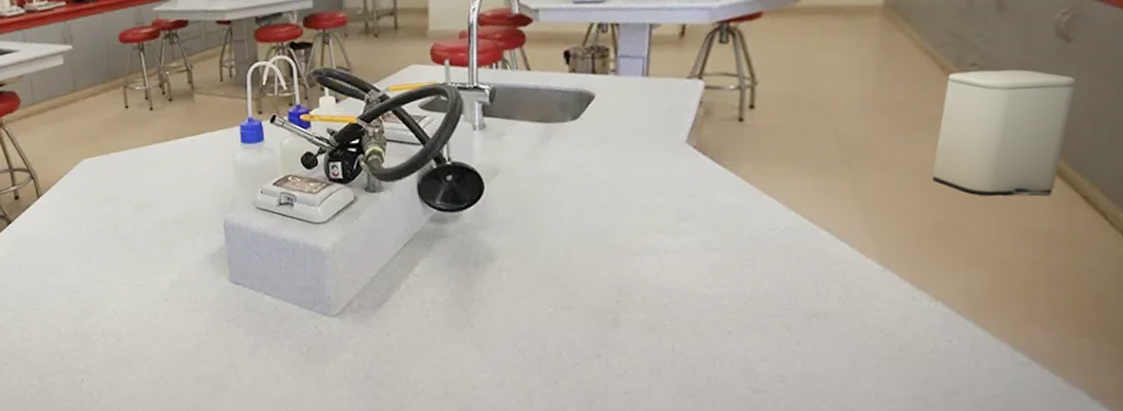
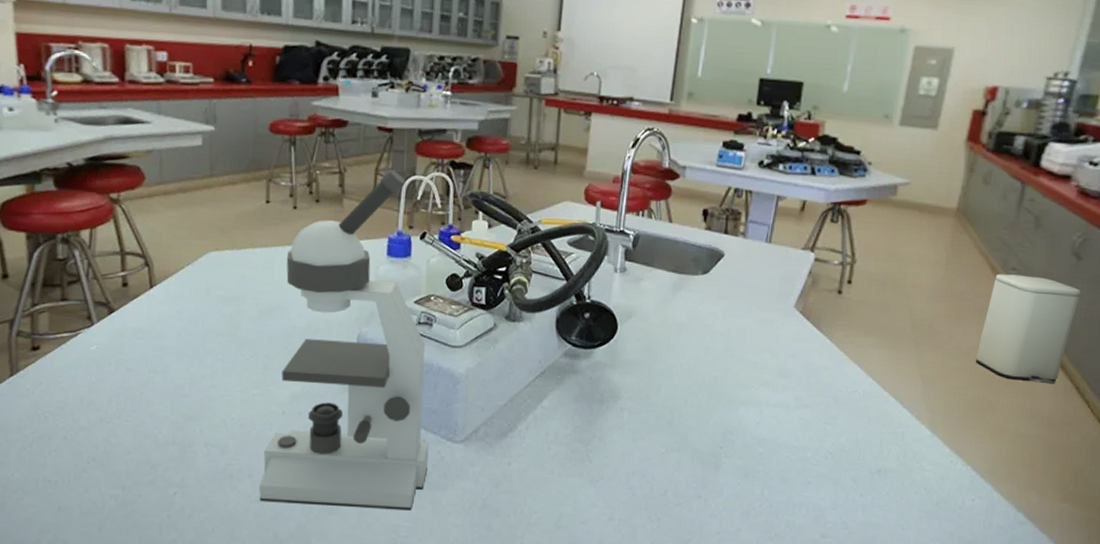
microscope: none [150,59,307,385] -> present [259,169,429,511]

